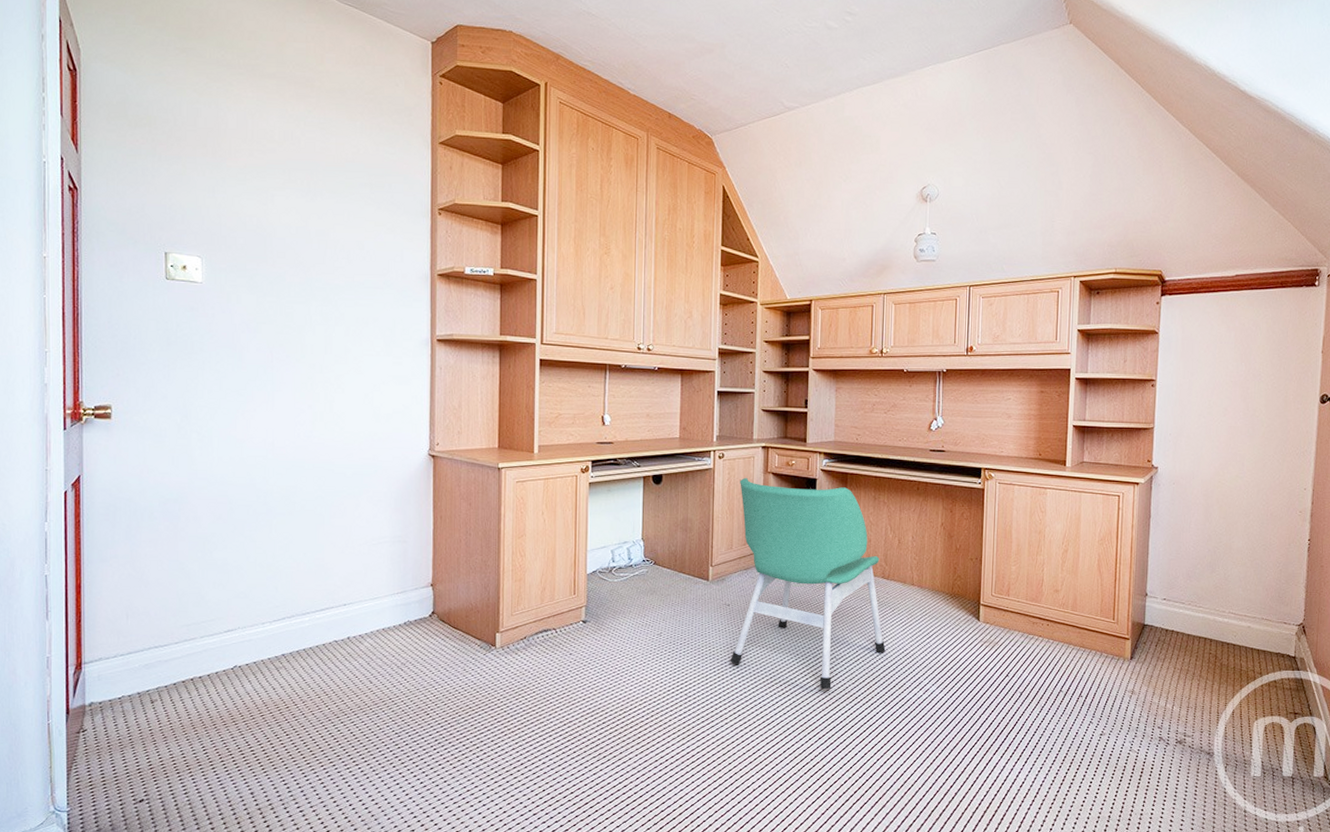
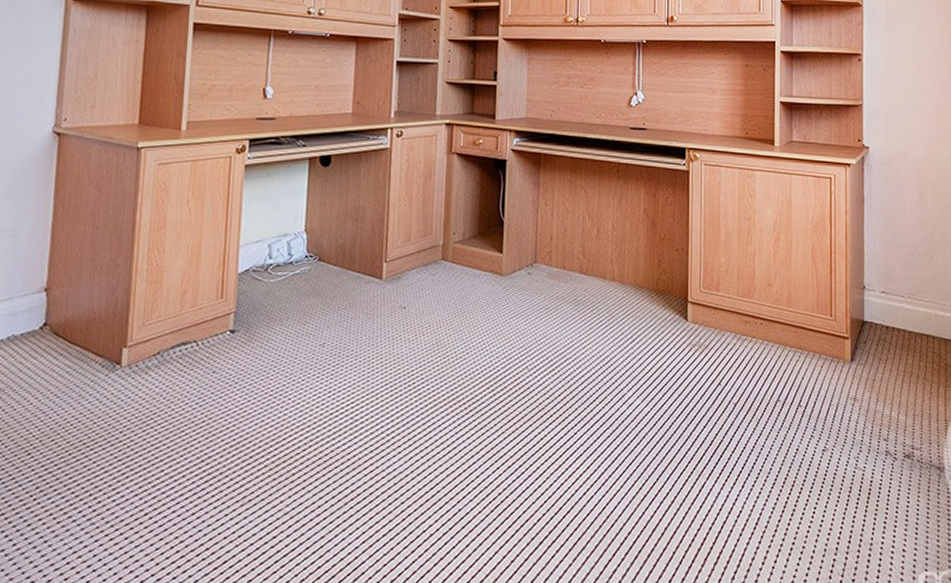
chair: present [730,477,886,690] -> none [405,158,584,407]

